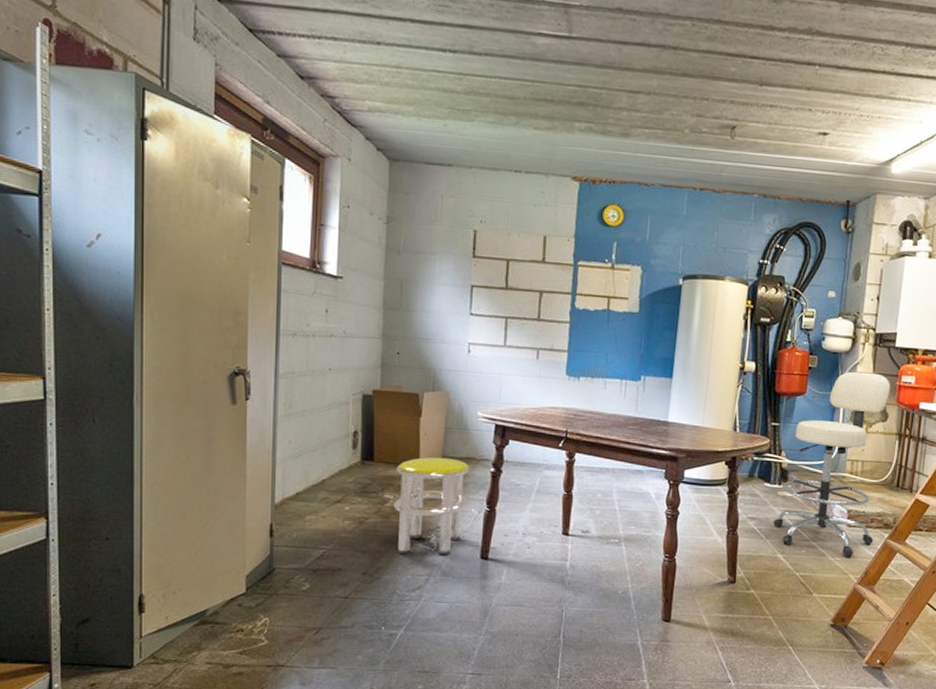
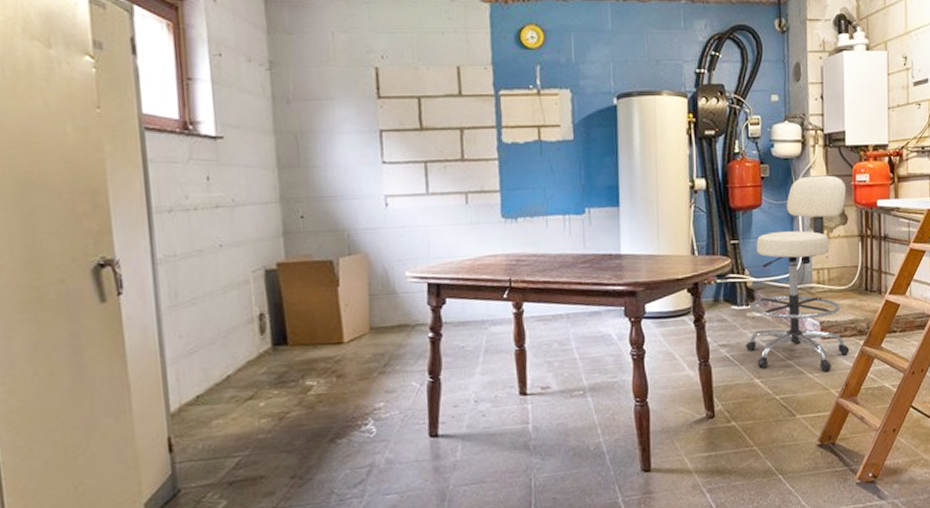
stool: present [393,457,470,554] -> none [316,328,408,446]

